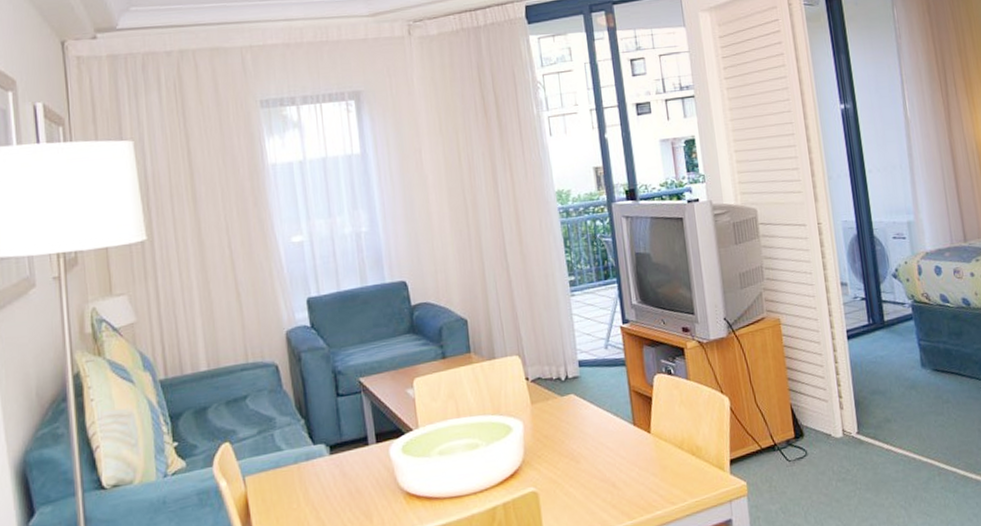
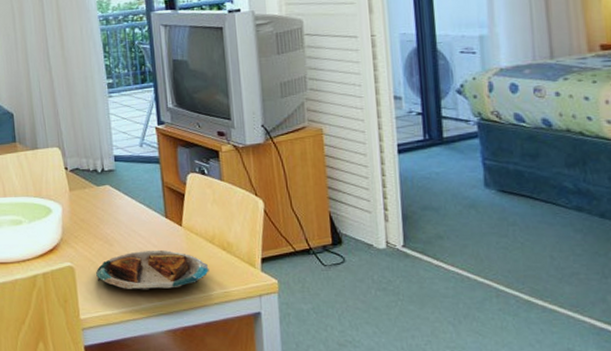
plate: none [562,461,680,512] -> present [96,250,209,290]

